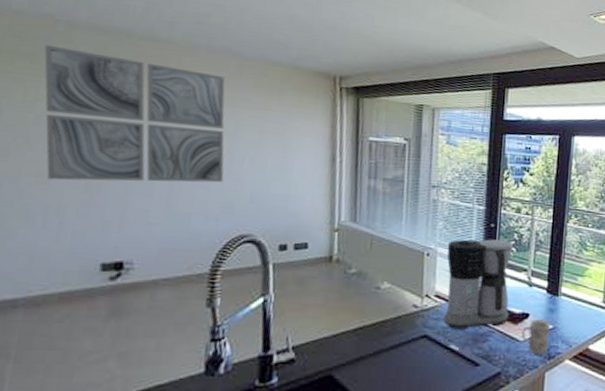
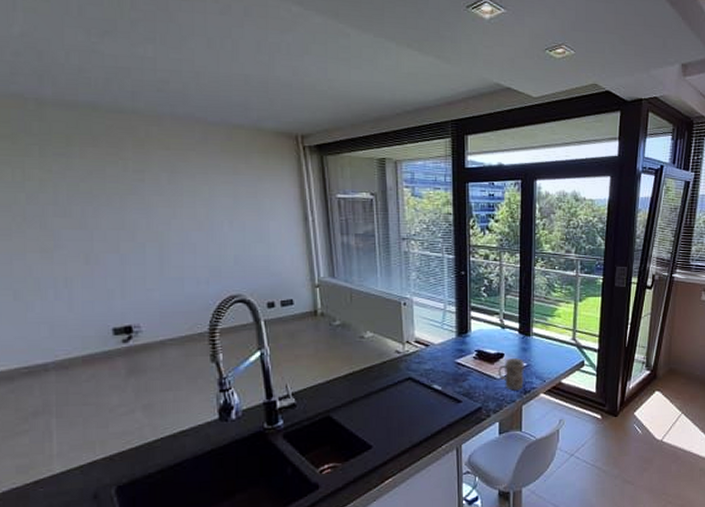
wall art: present [44,44,226,183] -> none [21,124,207,255]
coffee maker: present [443,239,514,329] -> none [422,286,485,371]

